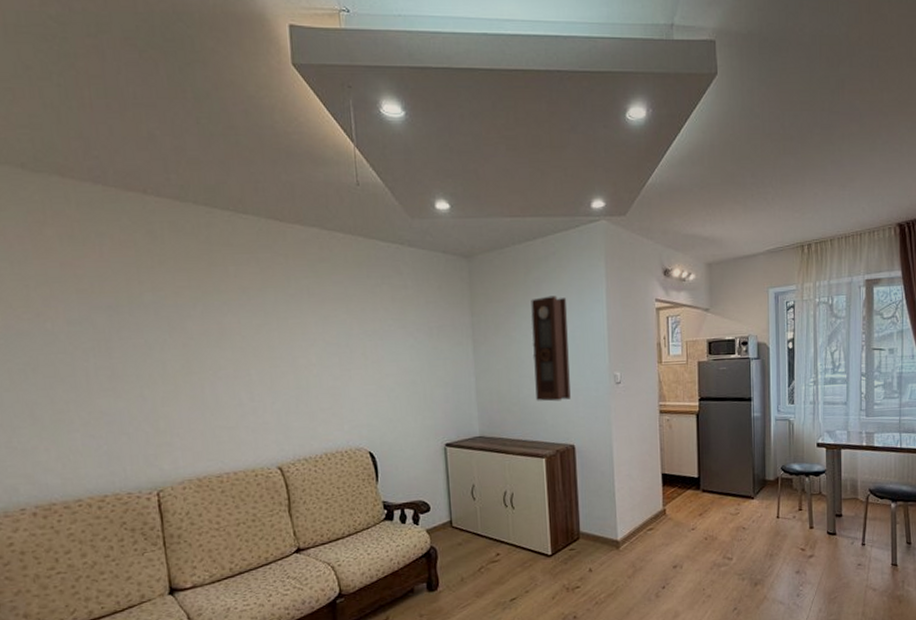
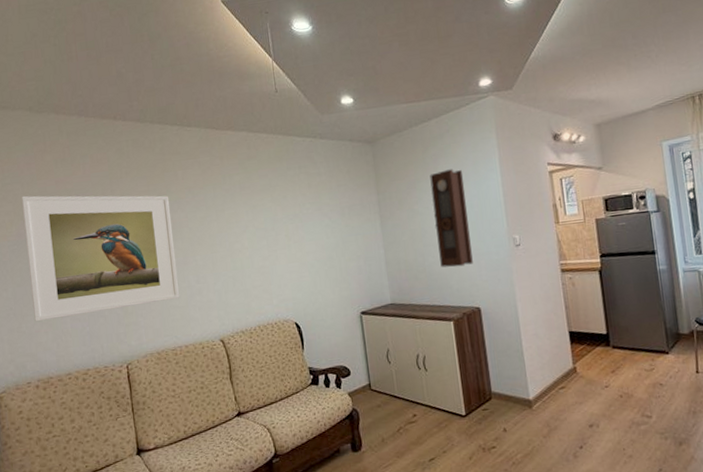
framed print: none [10,277,229,436] -> present [22,195,180,322]

